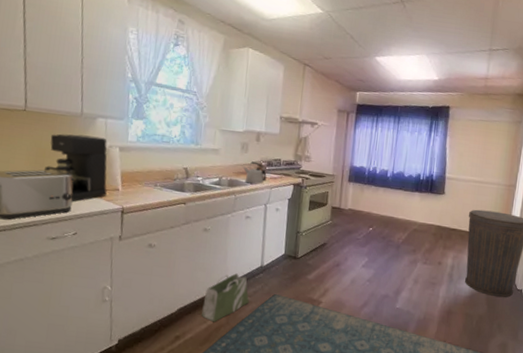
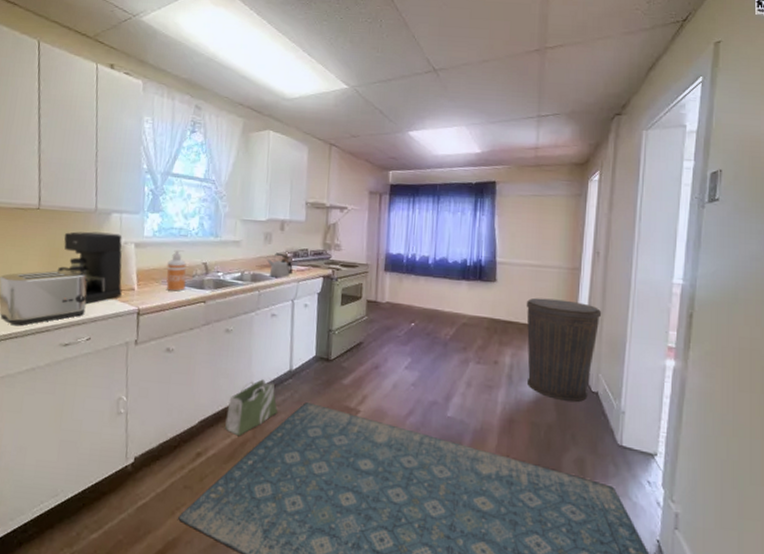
soap dispenser: none [149,155,168,193] -> present [166,250,186,292]

